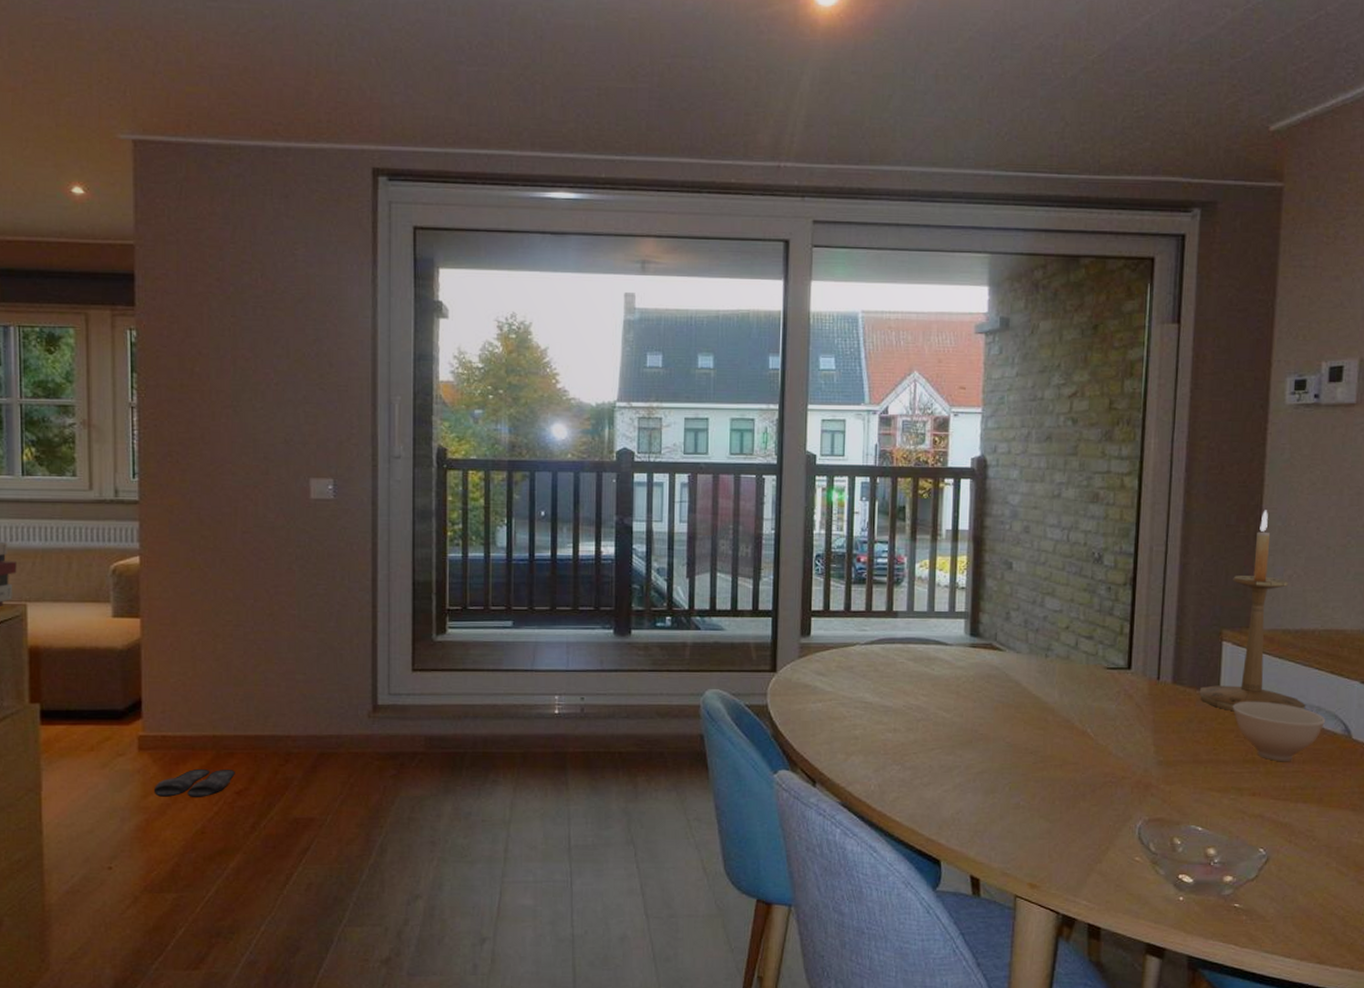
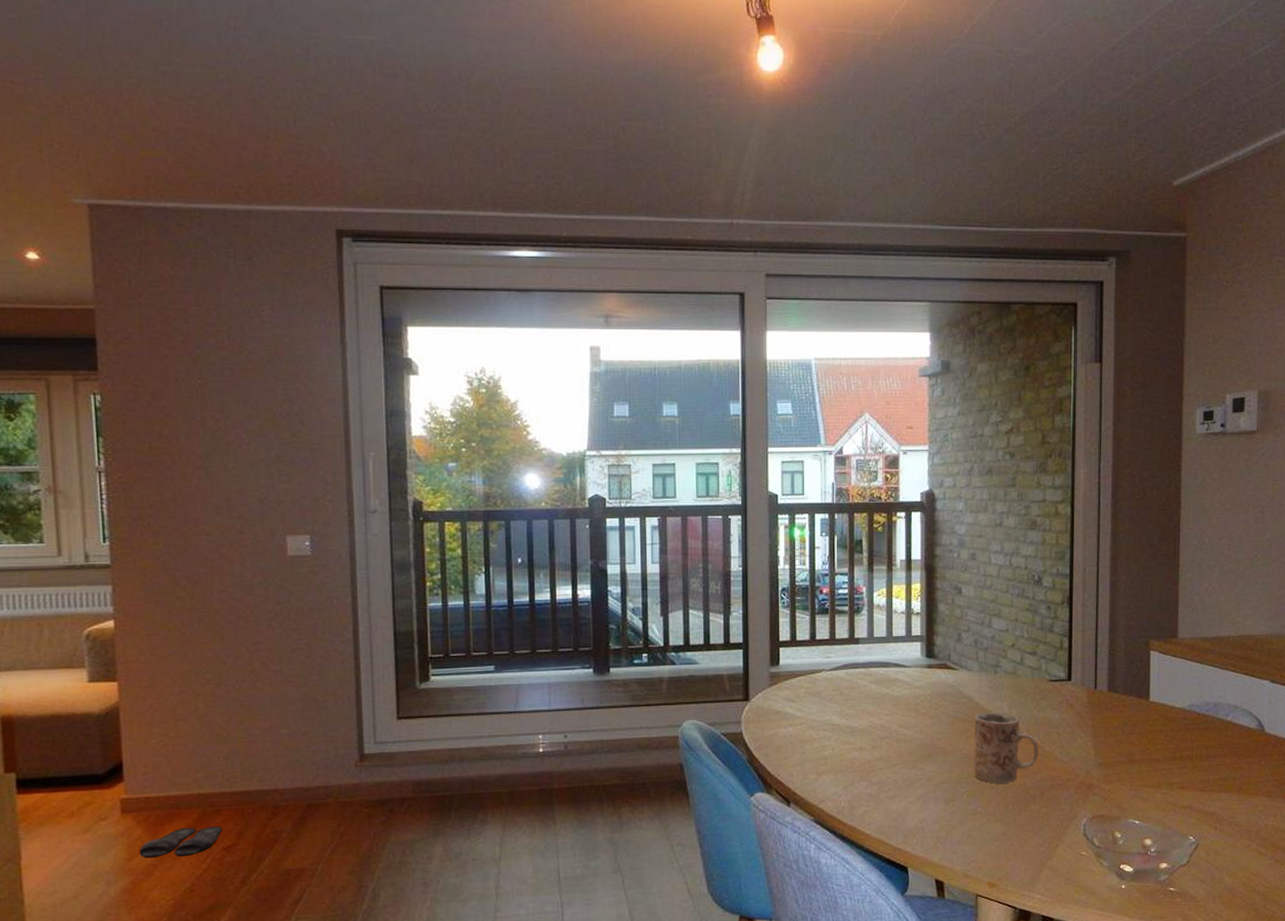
mug: none [1018,699,1091,777] -> present [974,712,1038,784]
candlestick: present [1199,510,1306,711] -> none [1131,530,1224,713]
bowl: present [1232,701,1326,761] -> none [1161,703,1242,757]

